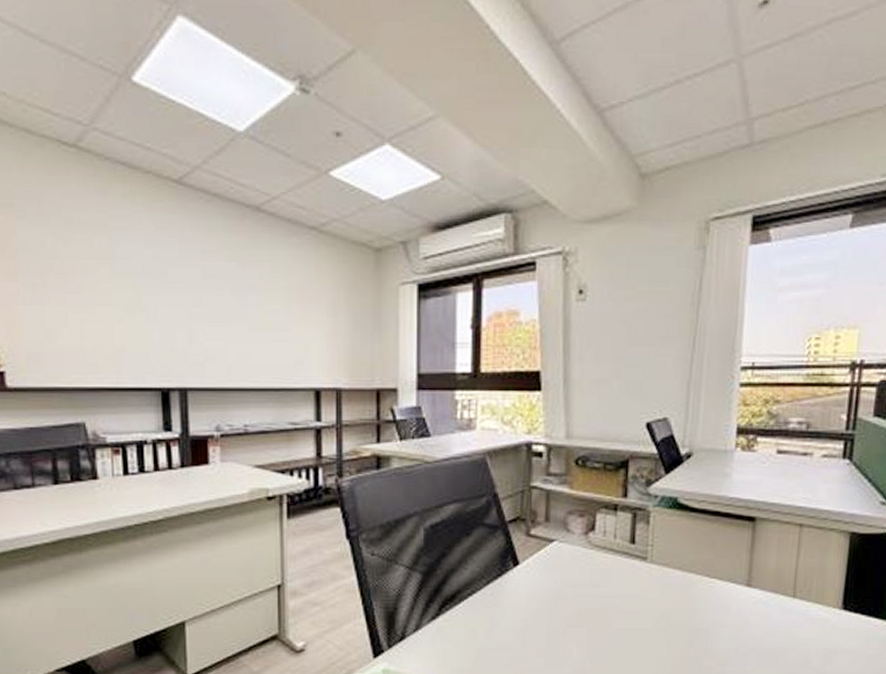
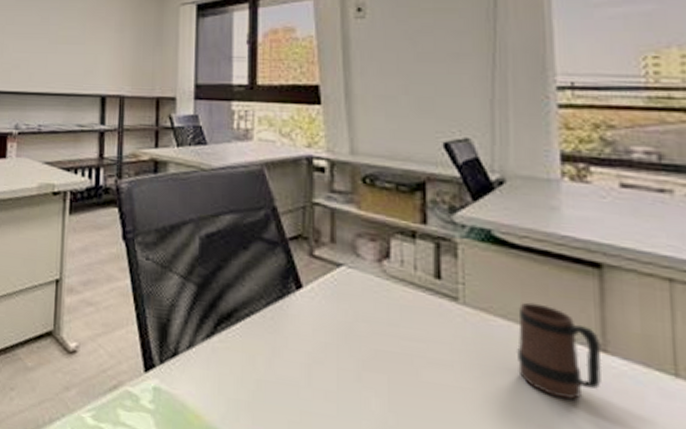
mug: none [686,555,747,626] -> present [516,302,602,400]

